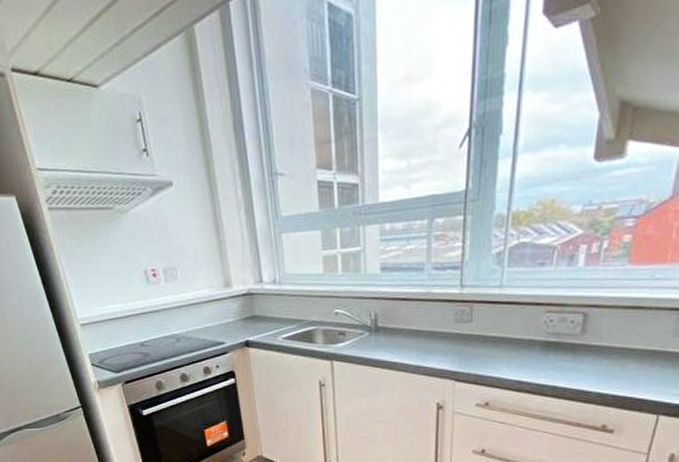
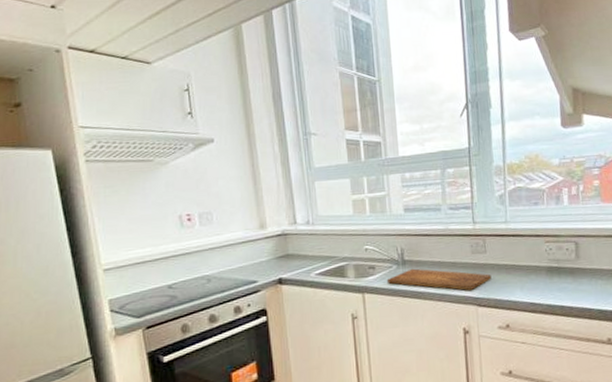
cutting board: none [357,336,475,363] -> present [386,268,492,290]

